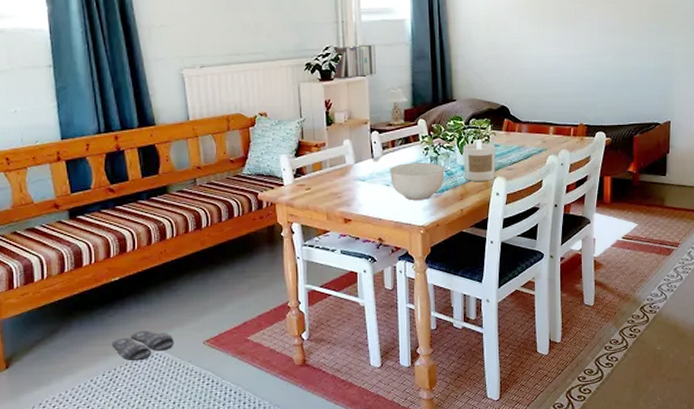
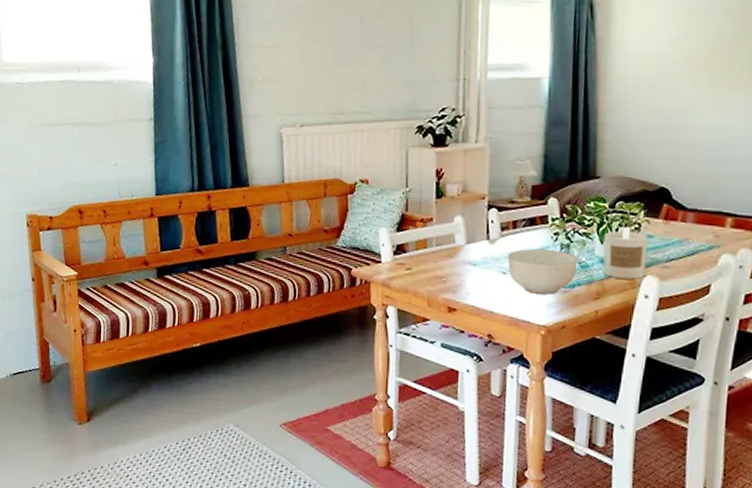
slippers: present [112,330,174,360] -> none [187,402,250,434]
books: present [333,44,376,78] -> none [448,106,502,145]

